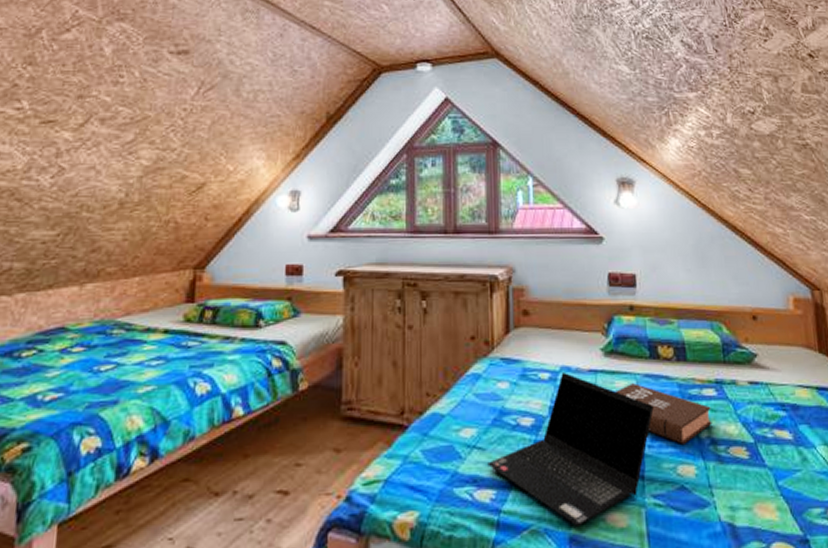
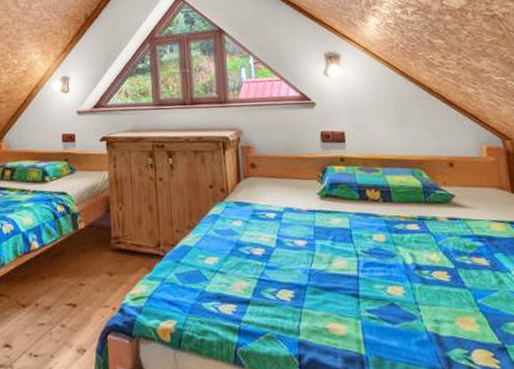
laptop computer: present [487,373,654,527] -> none [228,213,365,334]
book: present [616,383,712,444] -> none [332,220,417,269]

